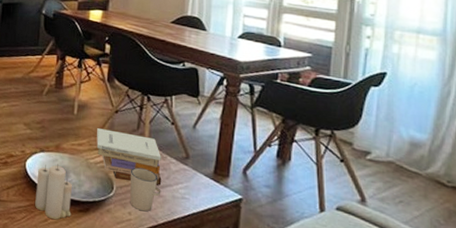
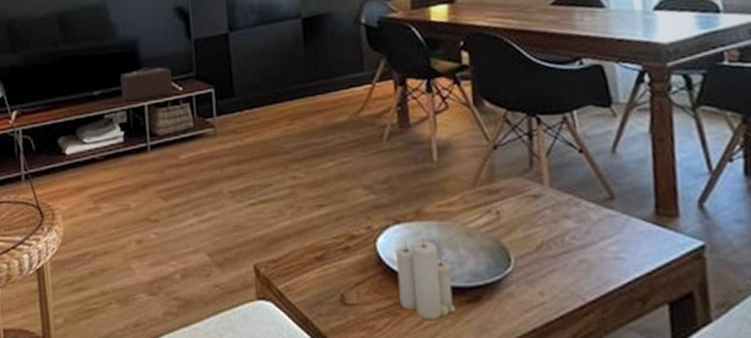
books: present [96,128,162,186] -> none [471,175,581,245]
cup: present [130,167,161,212] -> none [530,223,583,288]

